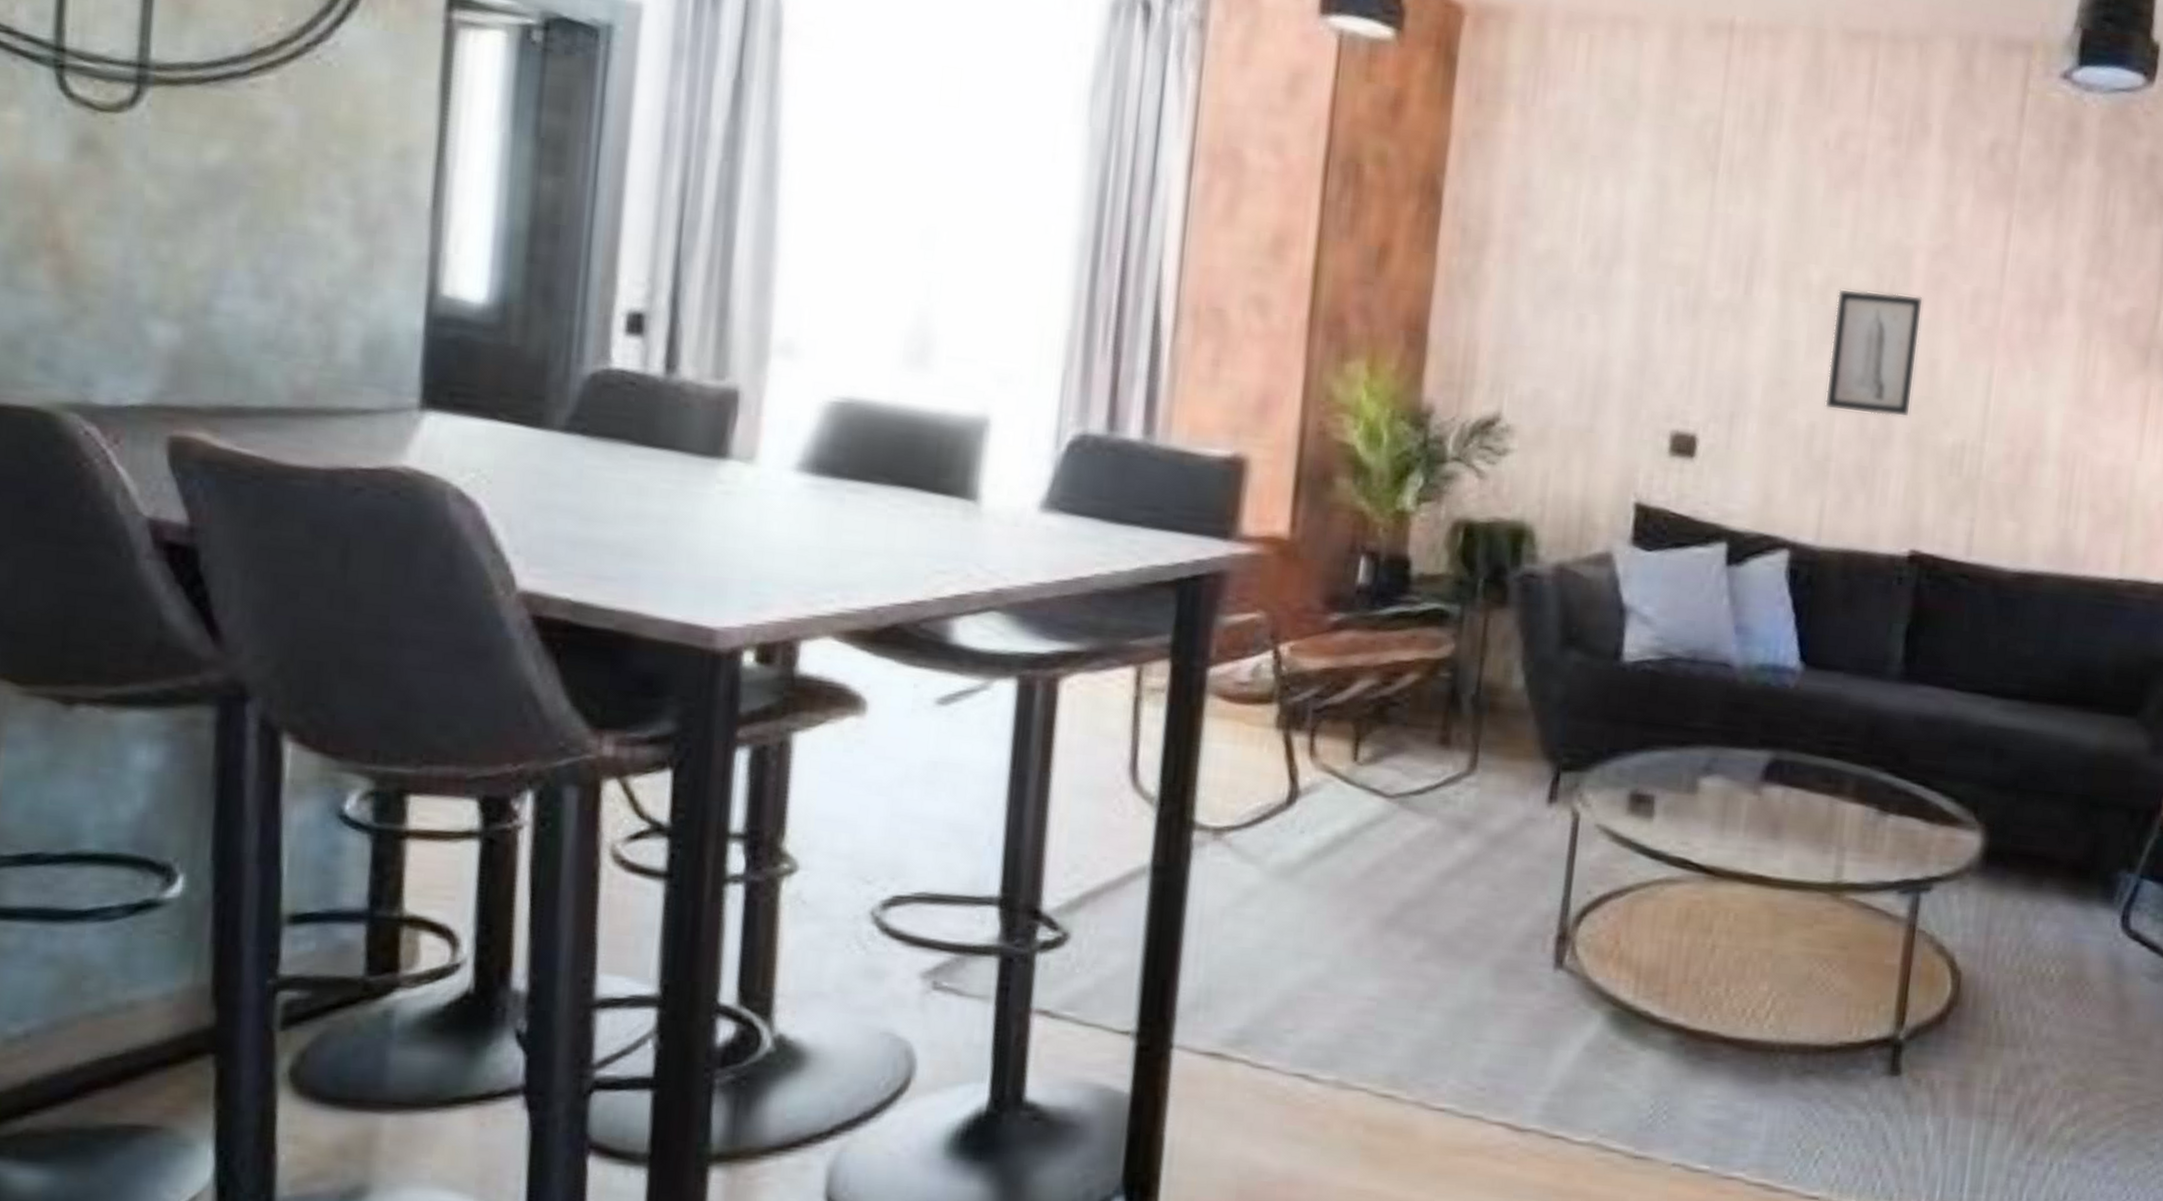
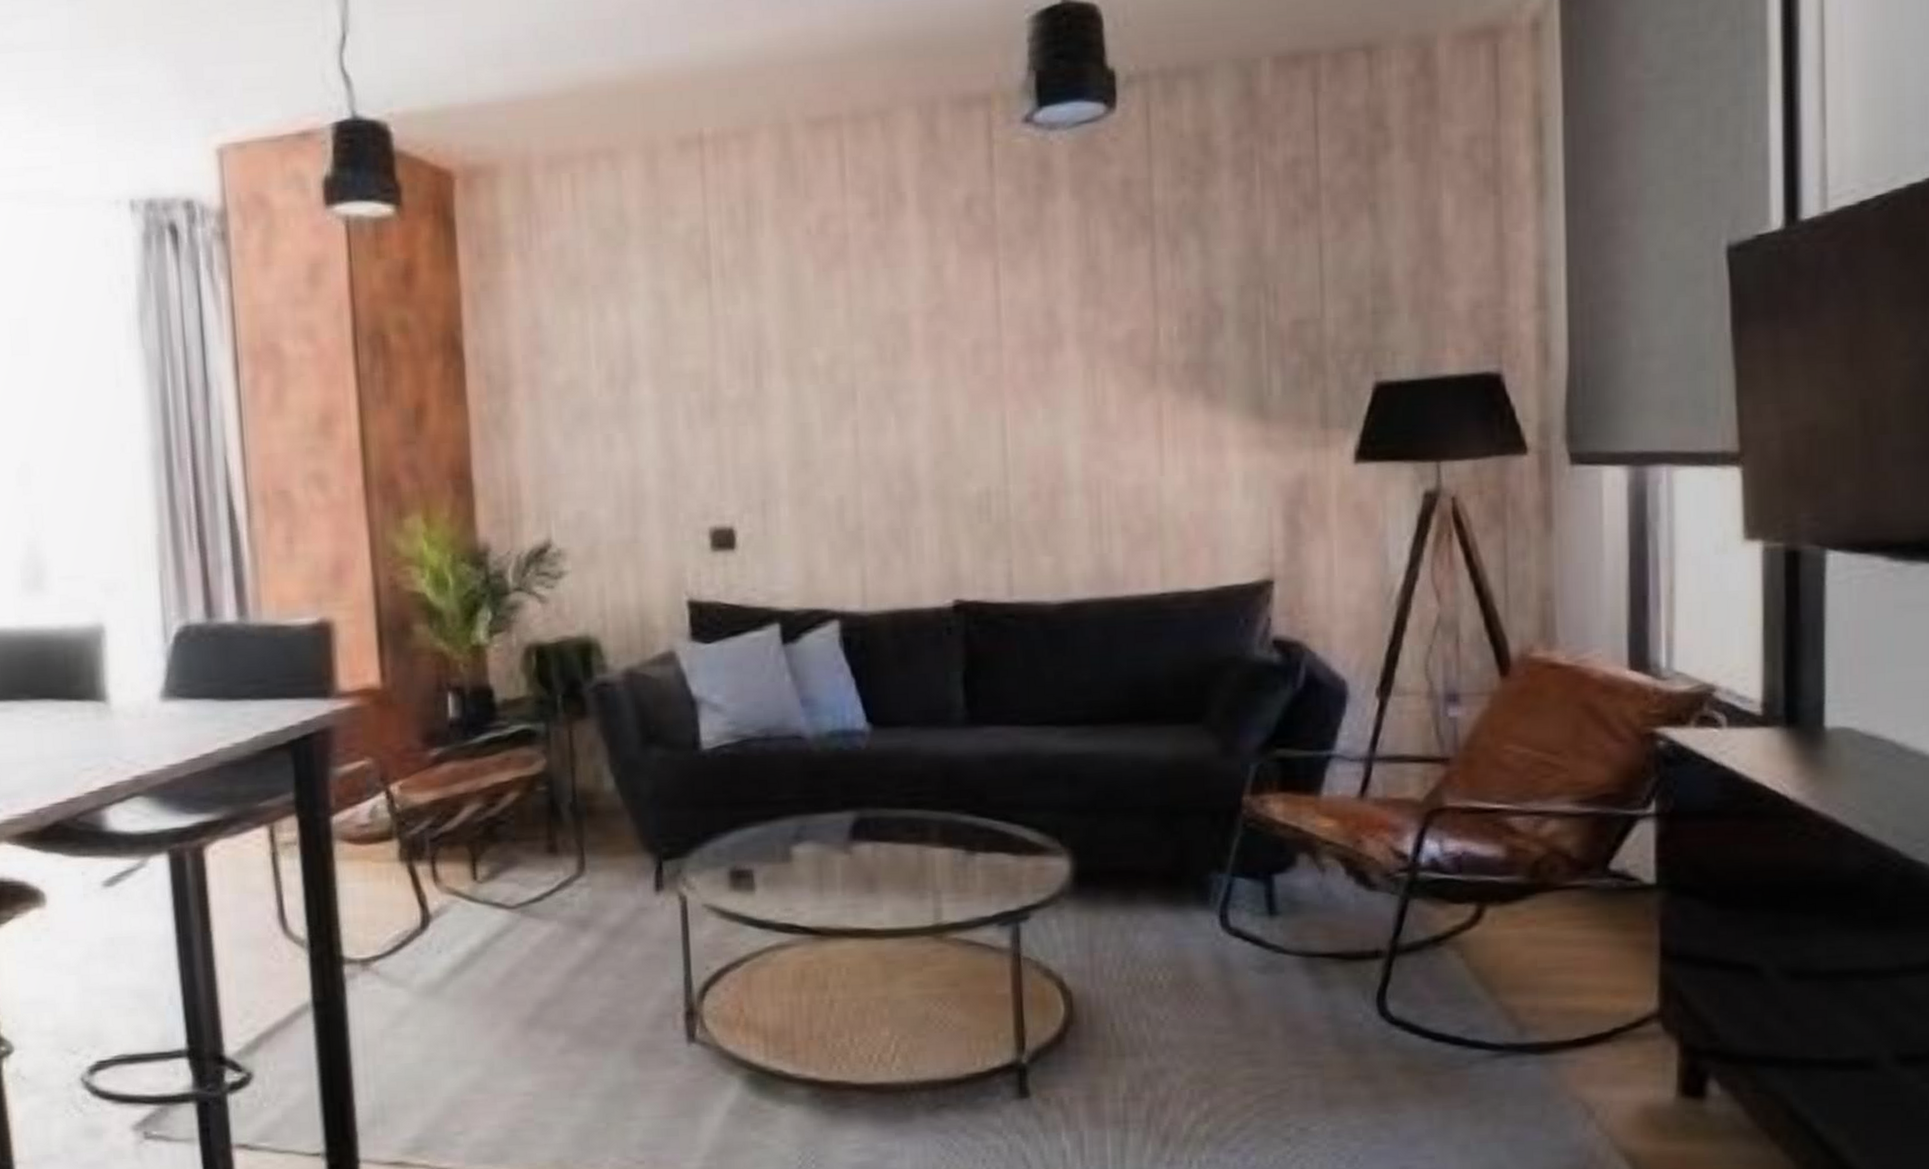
wall art: present [1824,288,1924,418] -> none [844,357,932,481]

